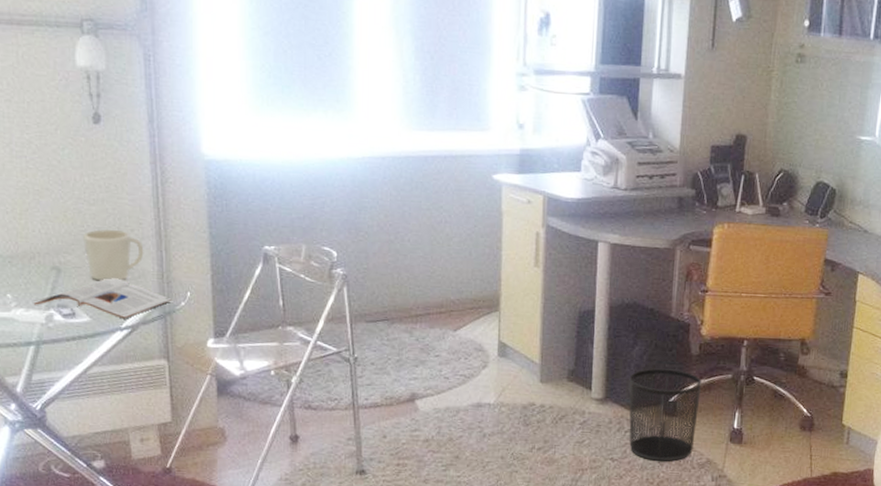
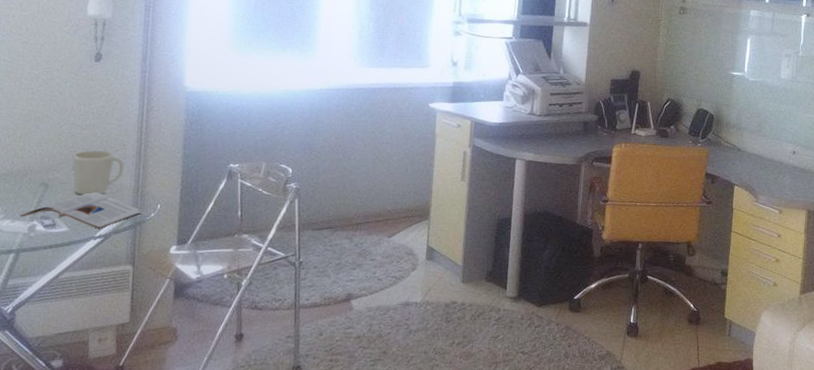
waste bin: present [629,368,701,462] -> none [539,269,602,354]

